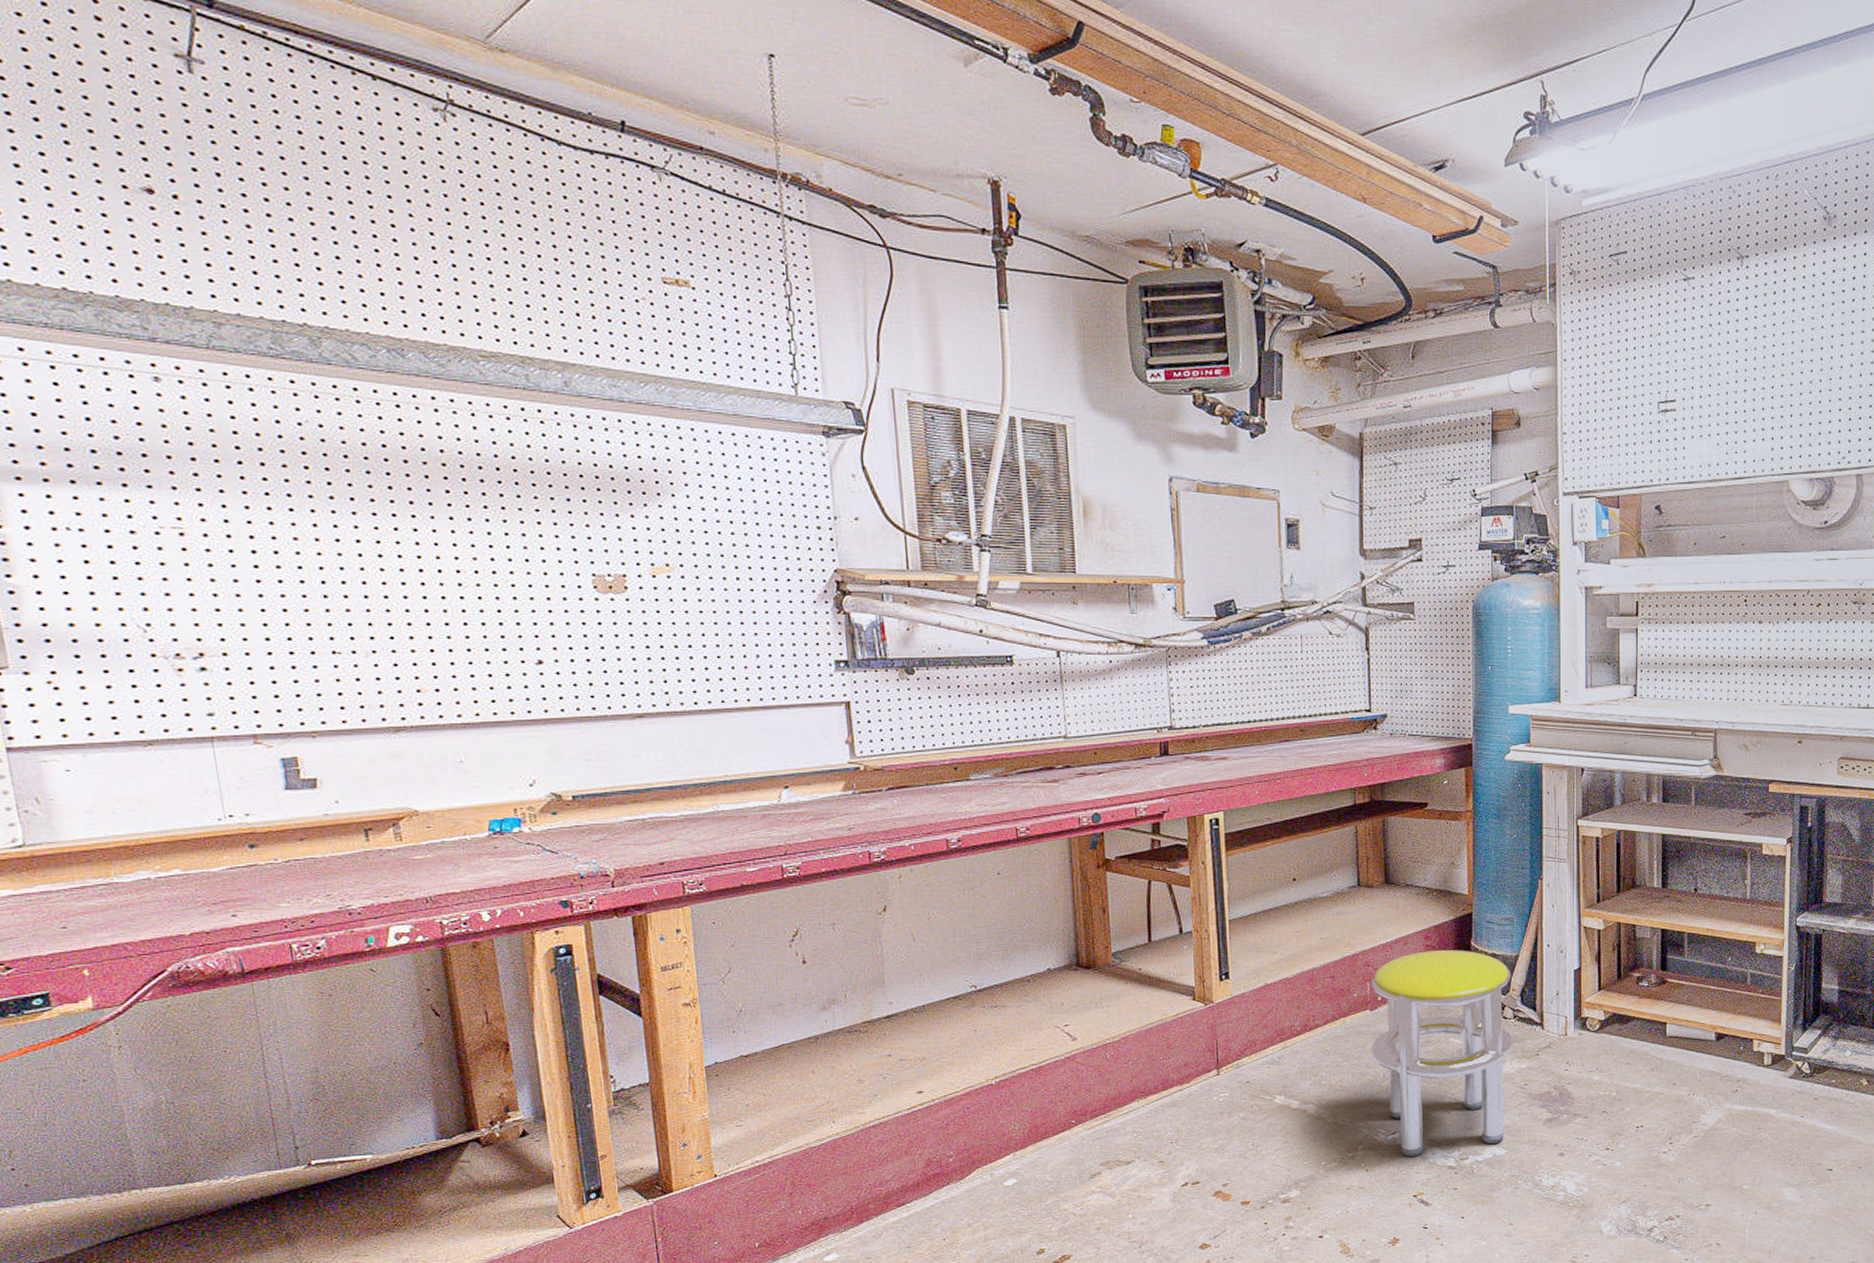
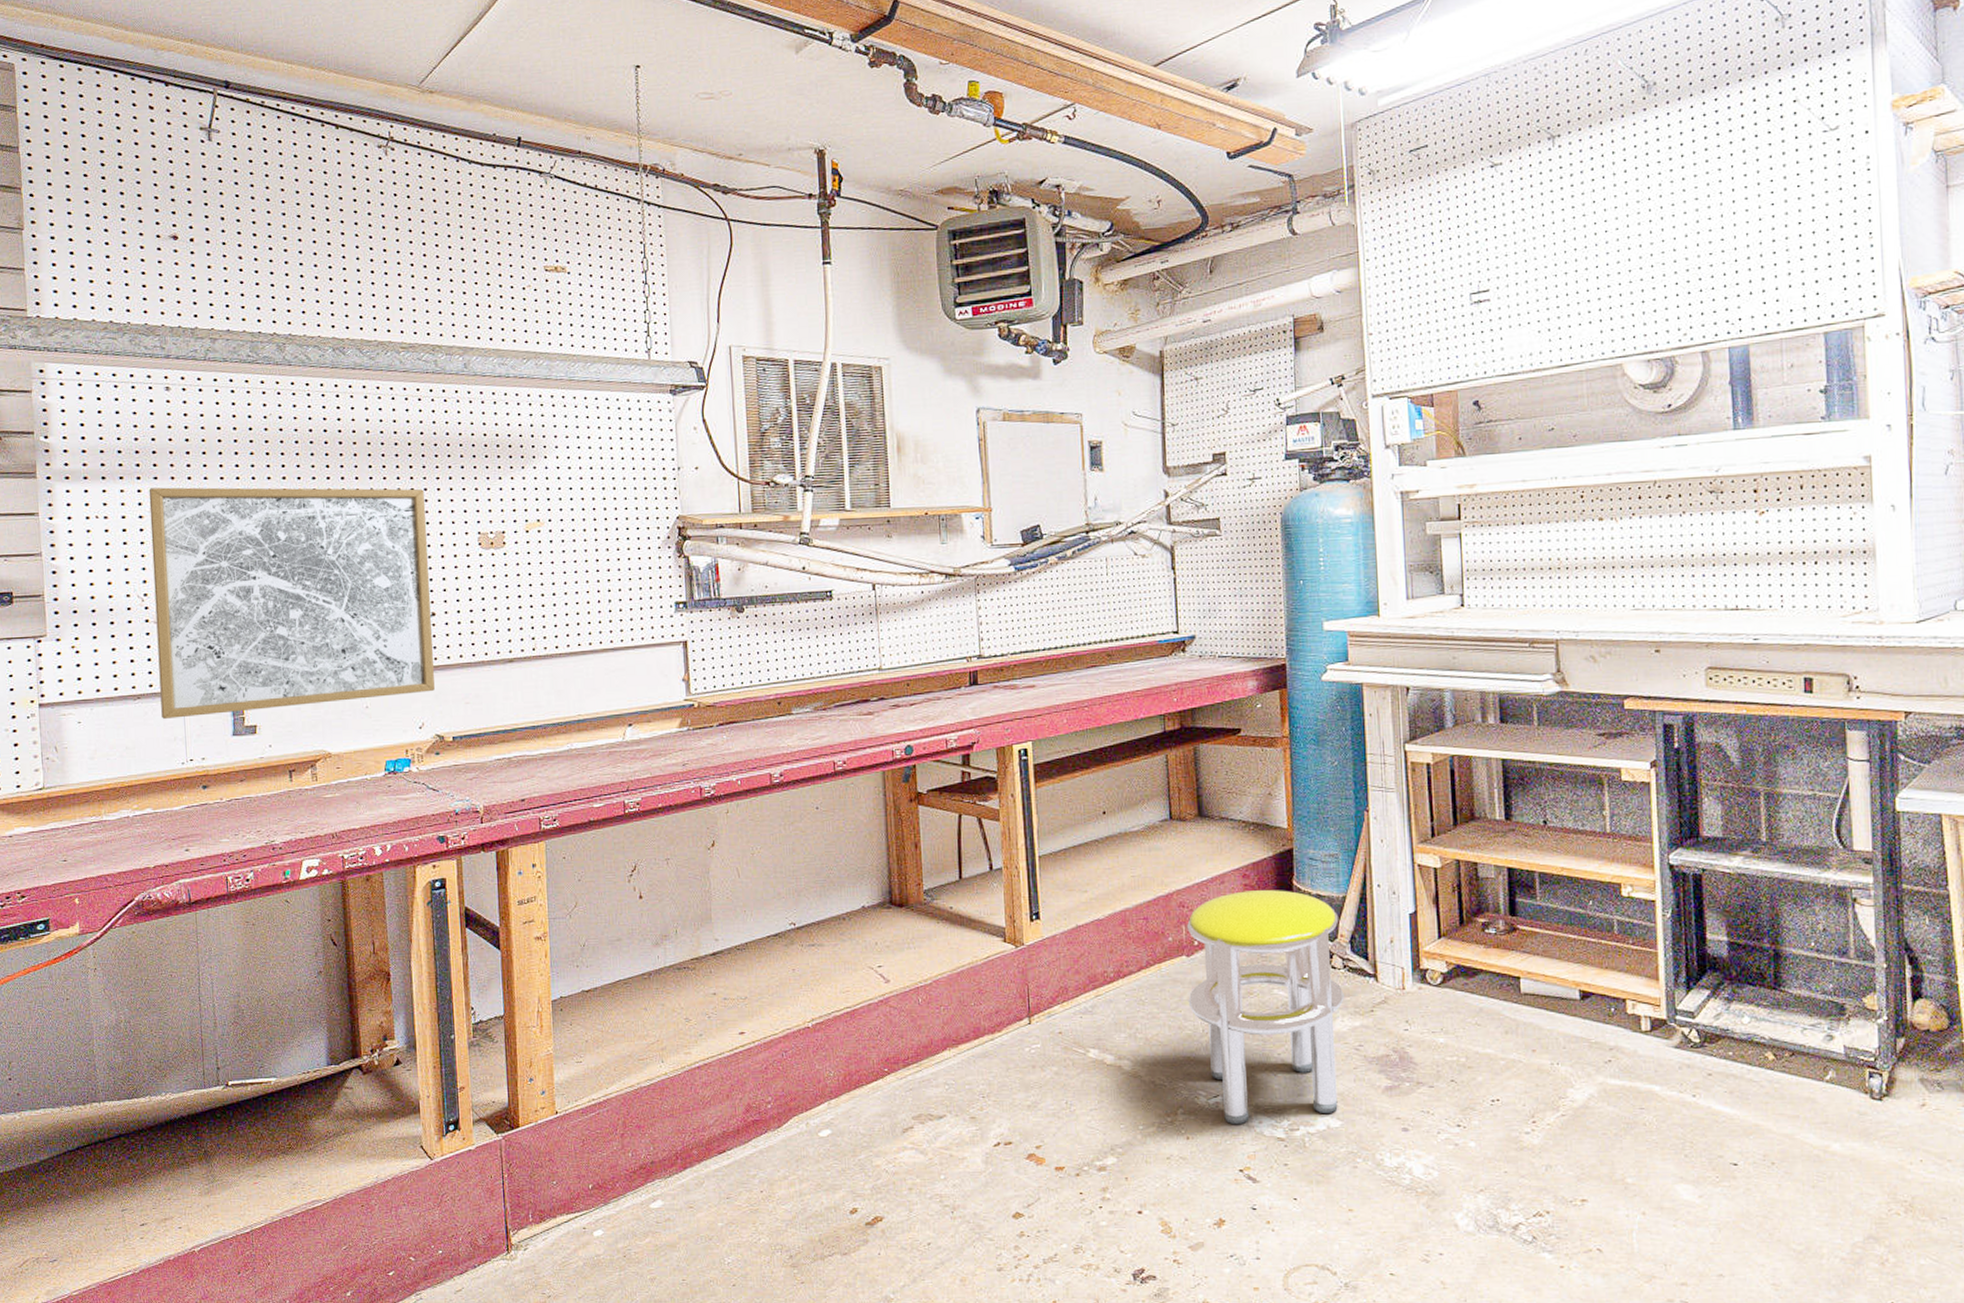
wall art: none [141,498,547,769] -> present [148,487,435,719]

